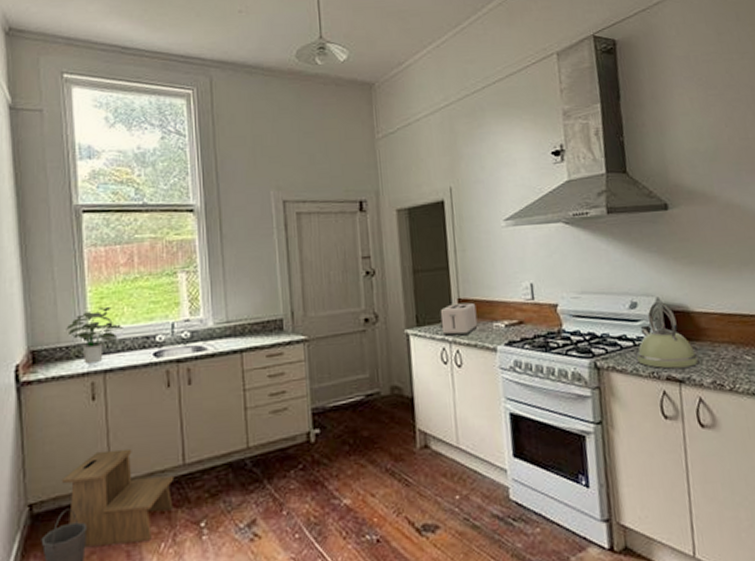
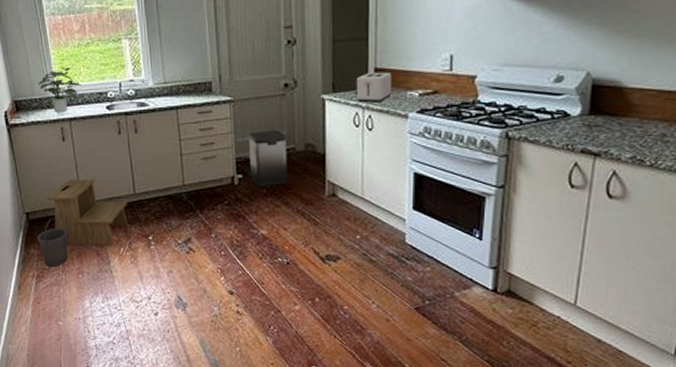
pedal bin: none [326,372,373,444] -> present [249,130,288,187]
kettle: present [636,302,700,369] -> none [551,77,622,143]

